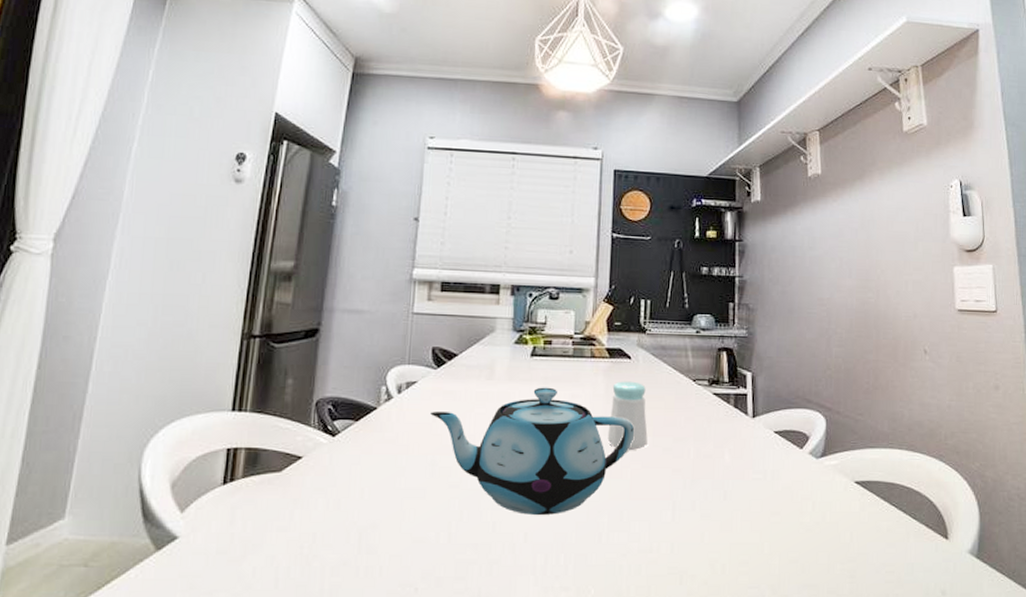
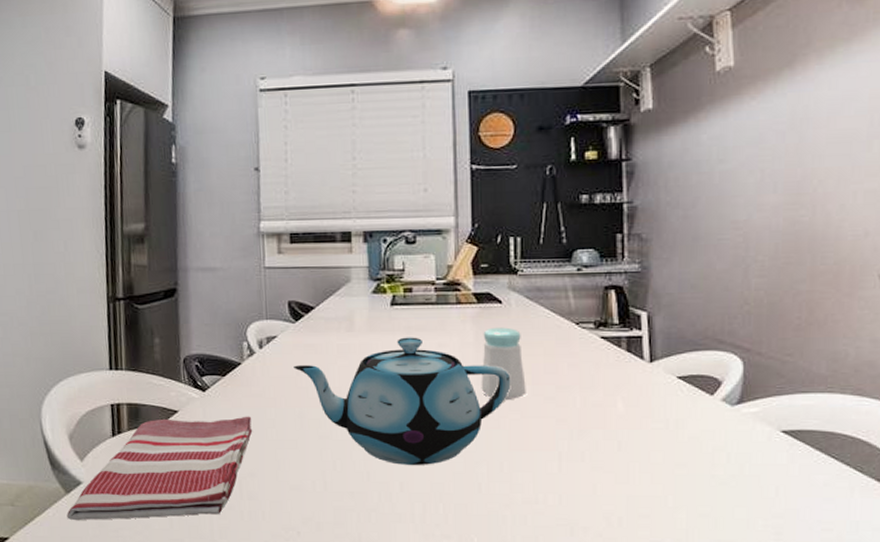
dish towel: none [152,463,381,583] -> present [67,416,253,521]

